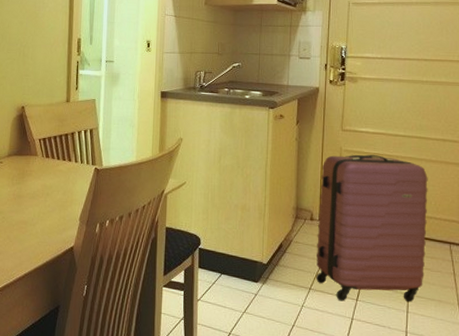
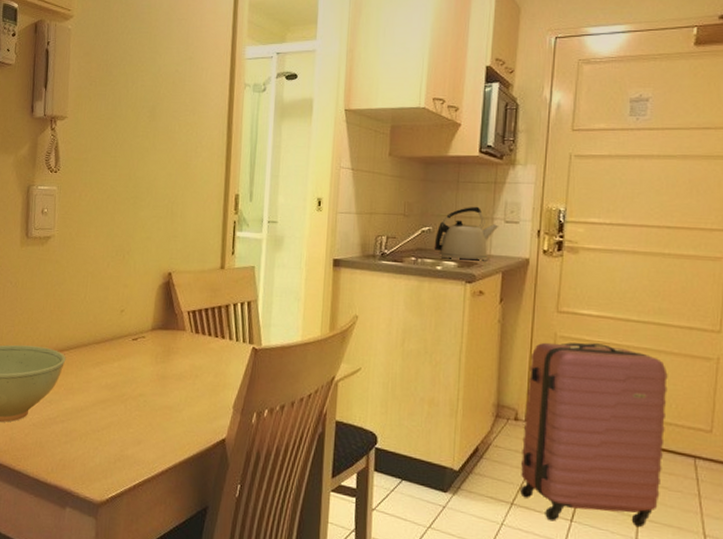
kettle: none [243,45,295,90] -> present [434,206,499,261]

